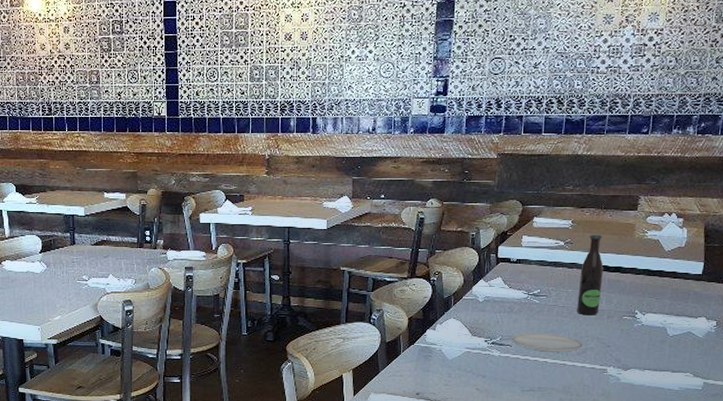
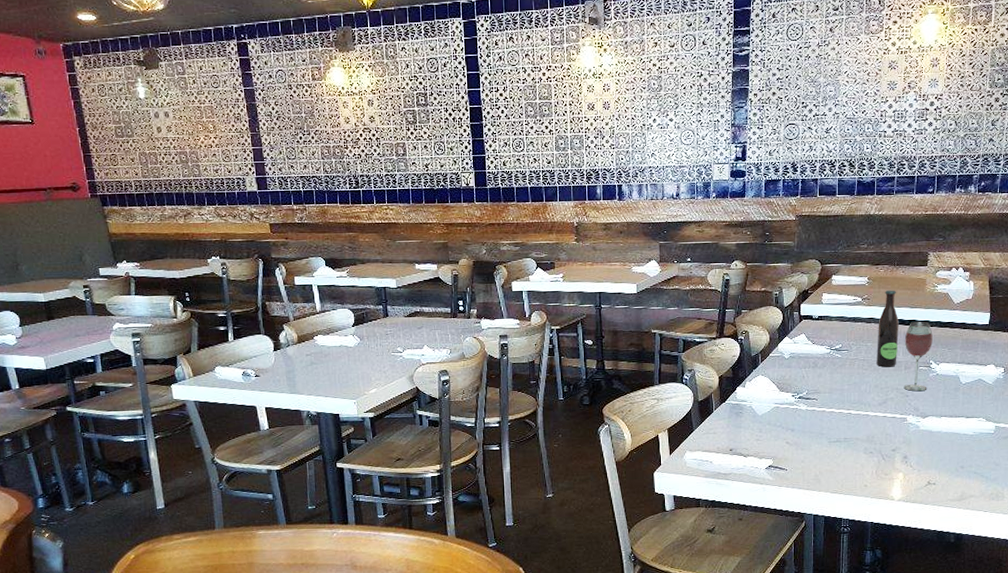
plate: present [511,332,583,352] -> none [817,385,884,404]
wineglass: none [605,269,640,342] -> present [903,321,933,392]

